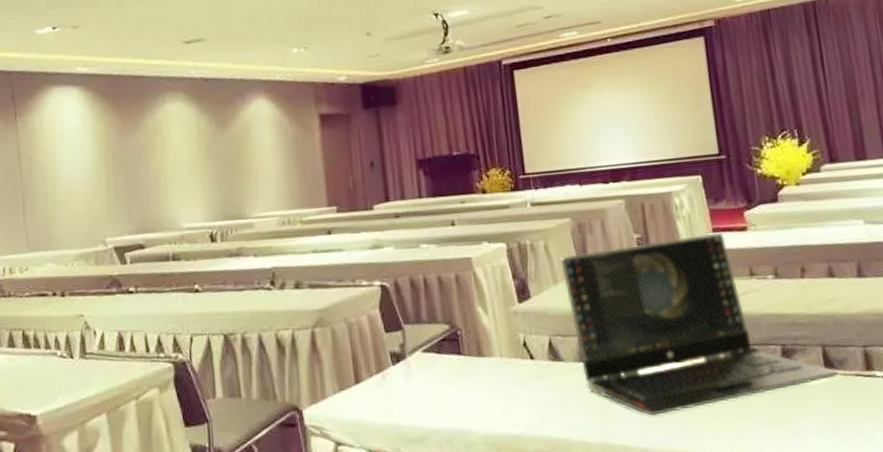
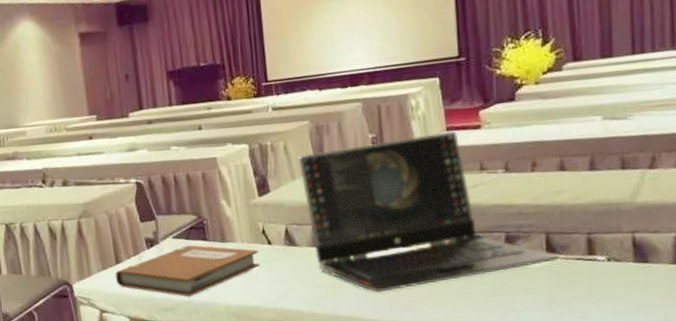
notebook: none [354,360,522,424] -> present [115,245,260,297]

